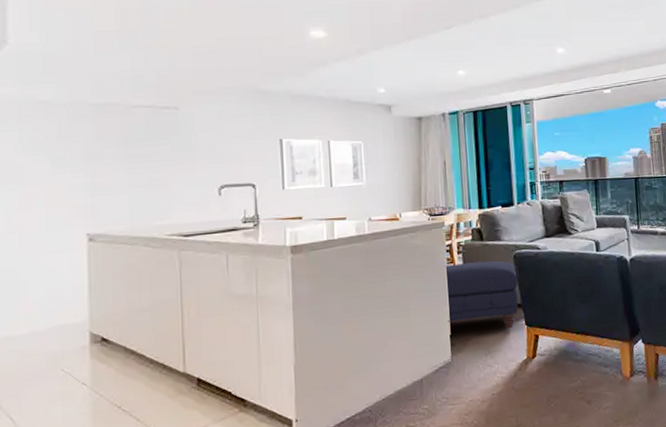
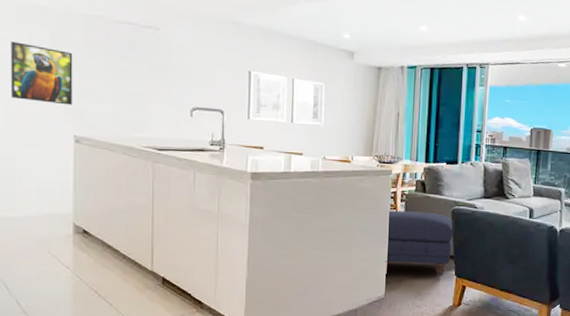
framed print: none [11,141,84,203] -> present [10,41,73,105]

